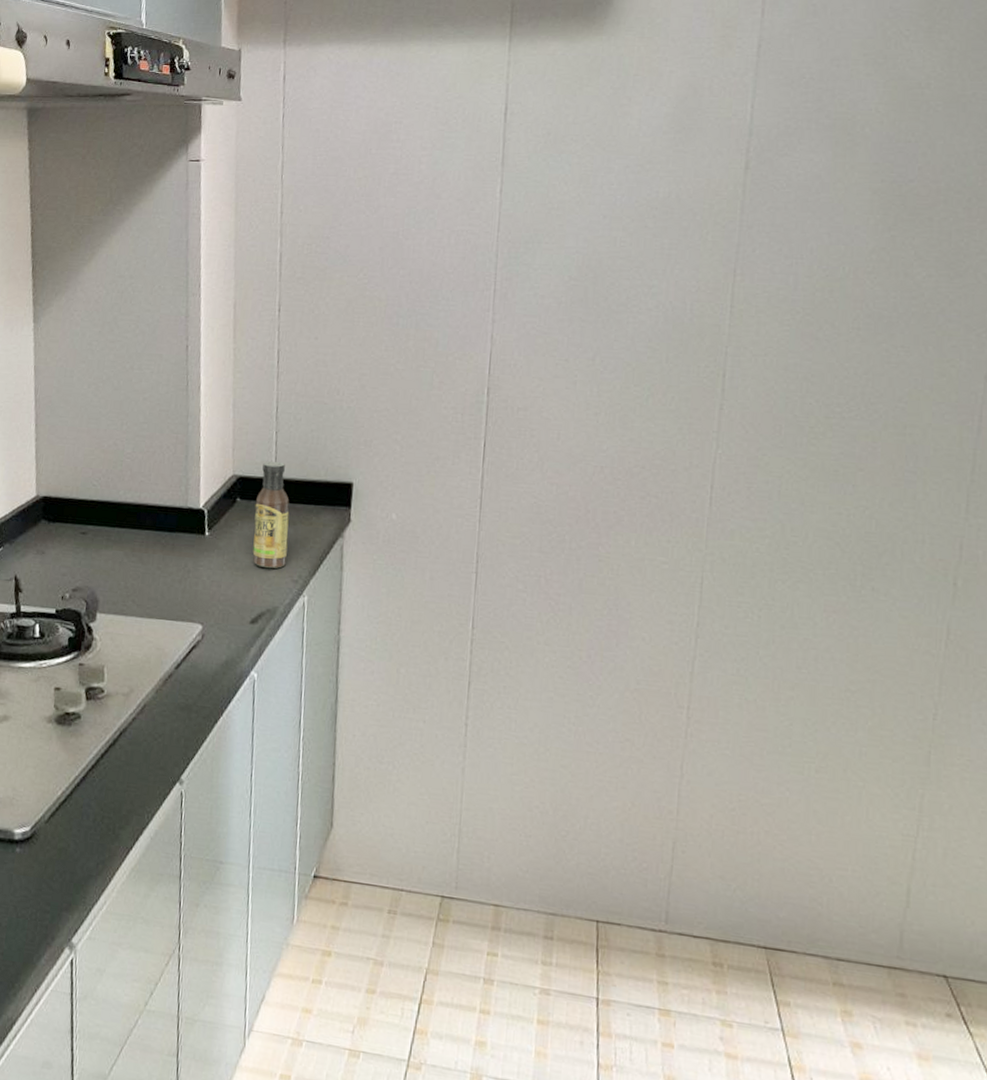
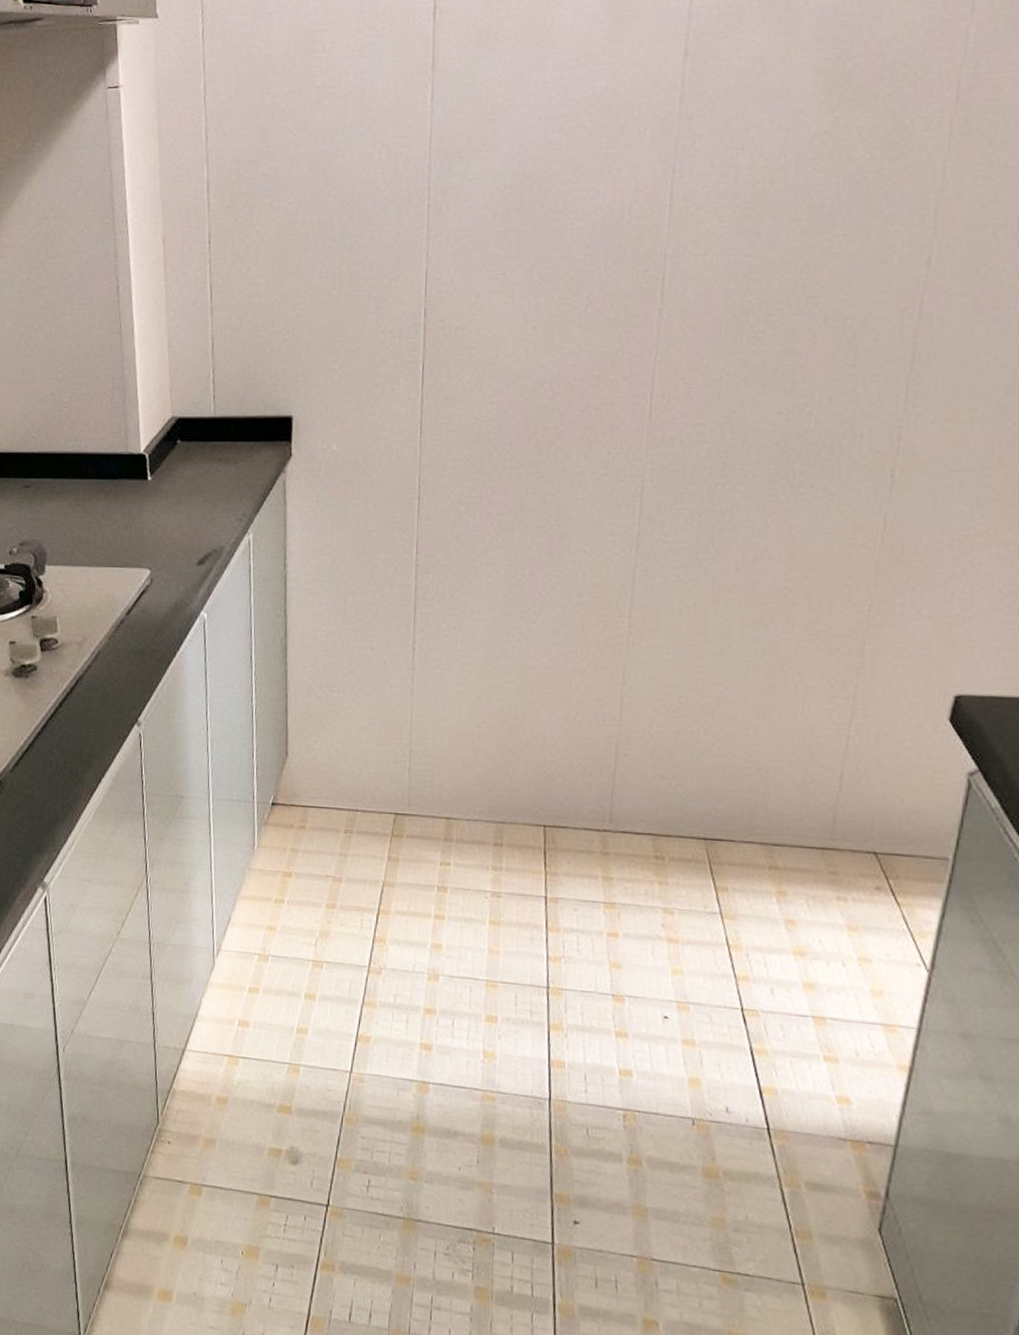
sauce bottle: present [252,461,290,569] -> none [195,399,231,509]

